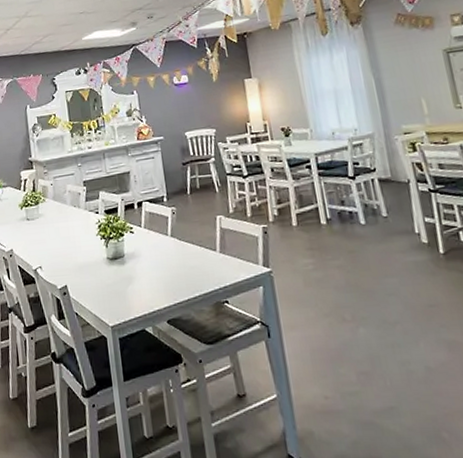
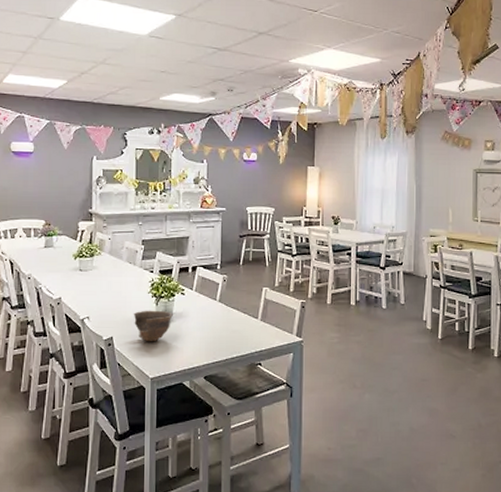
ceramic bowl: none [84,252,125,288] -> present [133,310,173,342]

